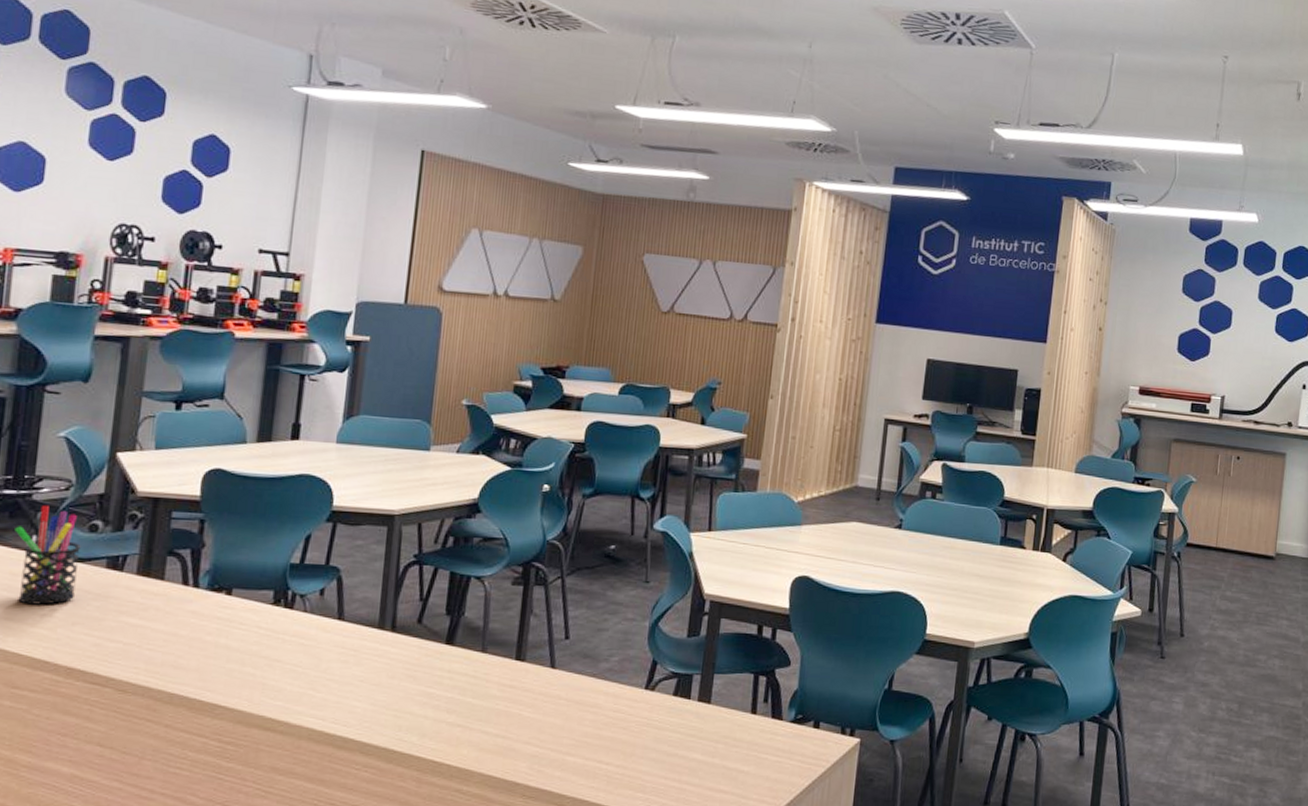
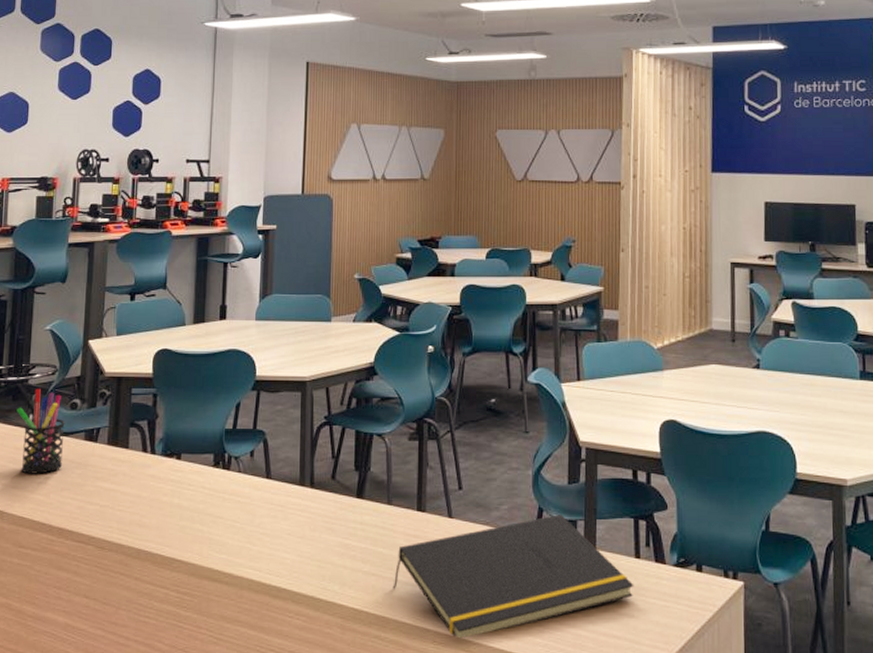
notepad: none [480,667,747,793] -> present [392,513,634,639]

